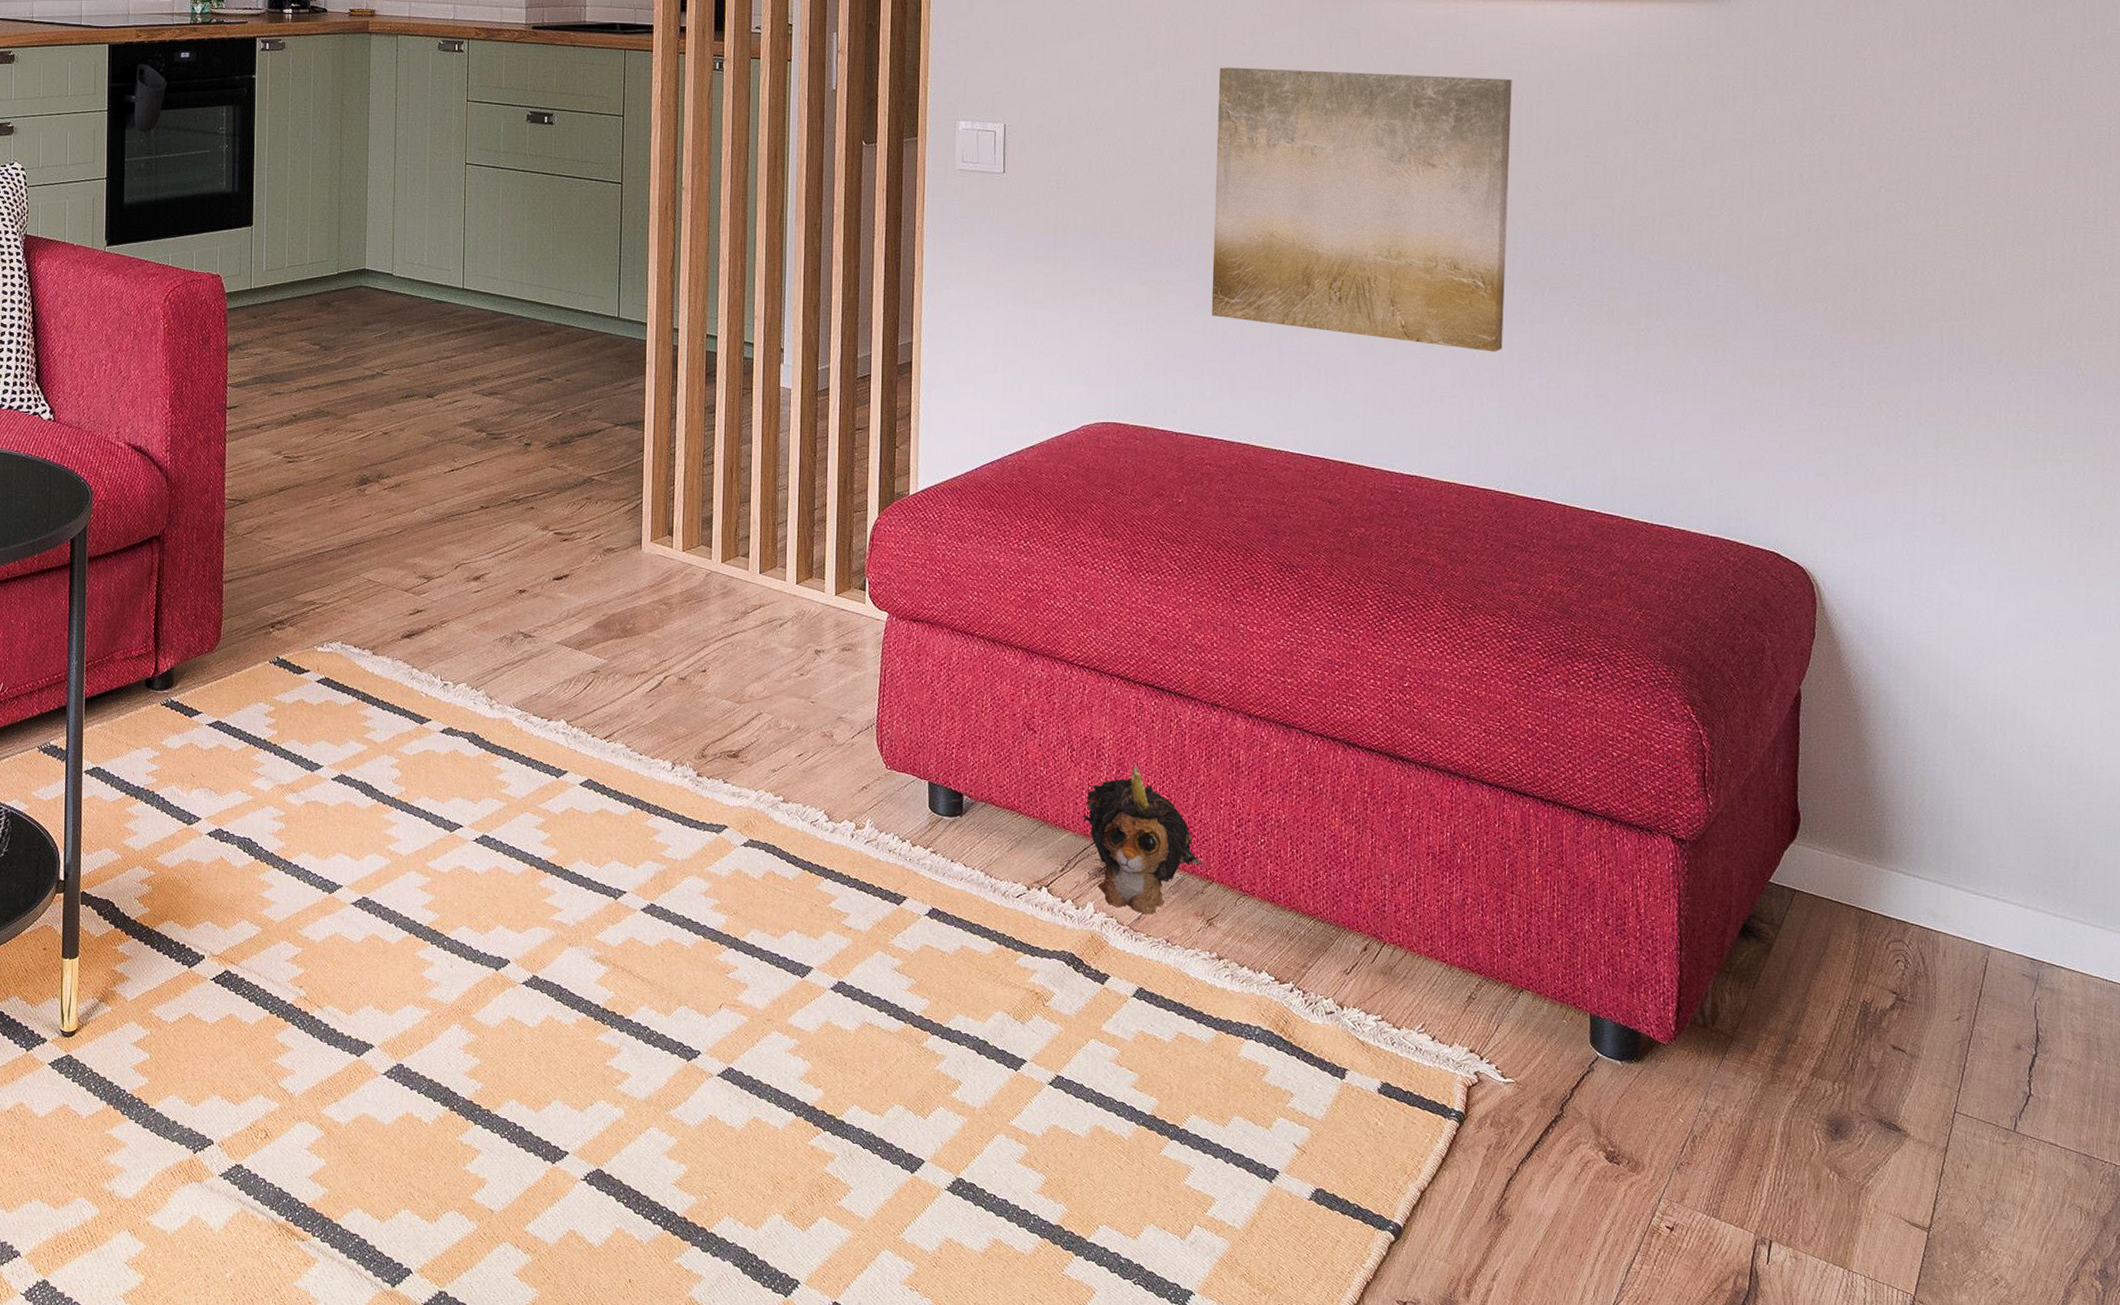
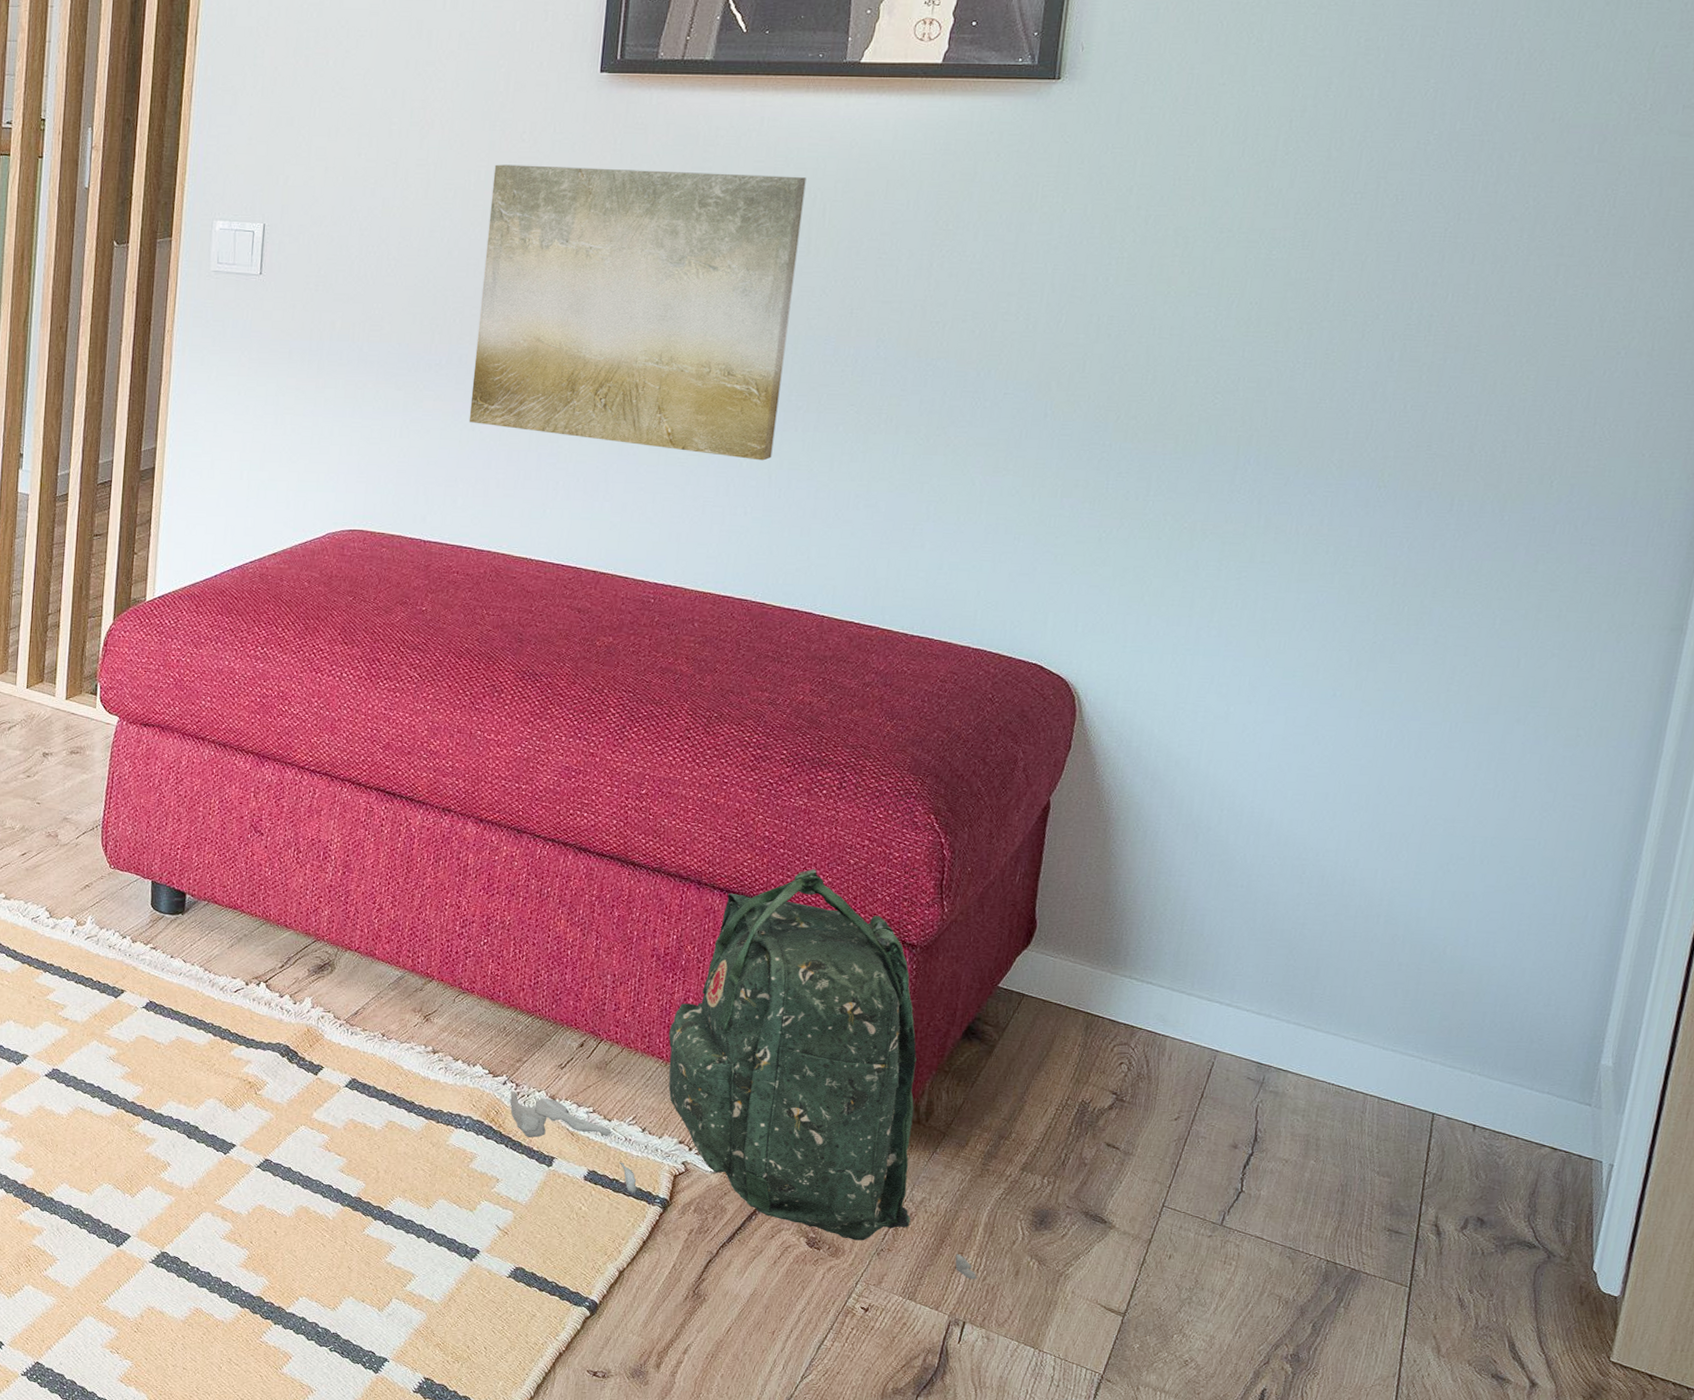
plush toy: present [1081,765,1207,915] -> none [303,867,428,1010]
backpack: none [1297,762,1778,1194] -> present [510,869,977,1280]

